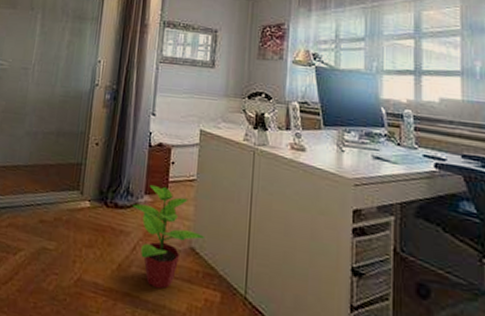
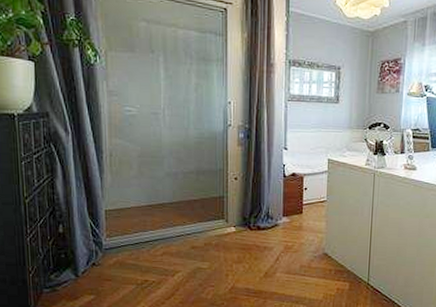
potted plant: present [132,184,205,289] -> none [273,207,336,286]

